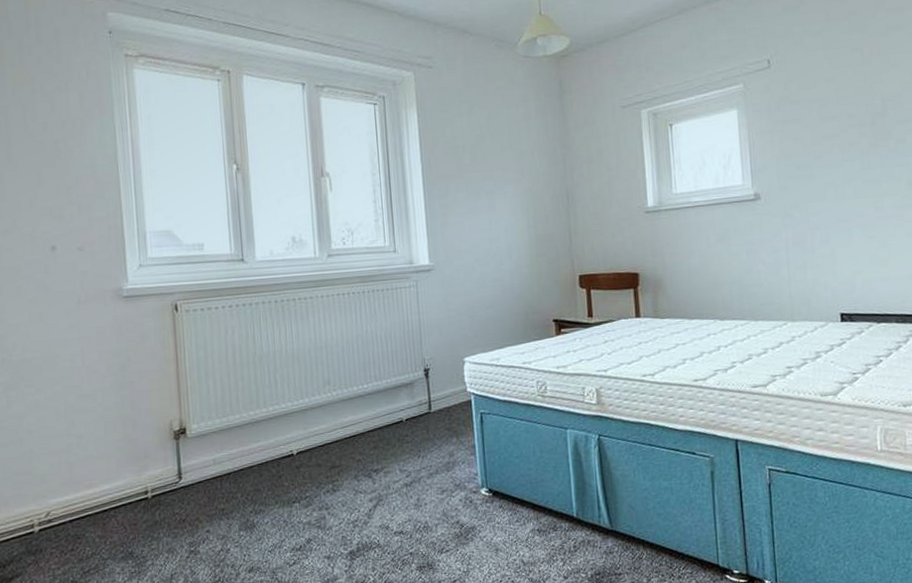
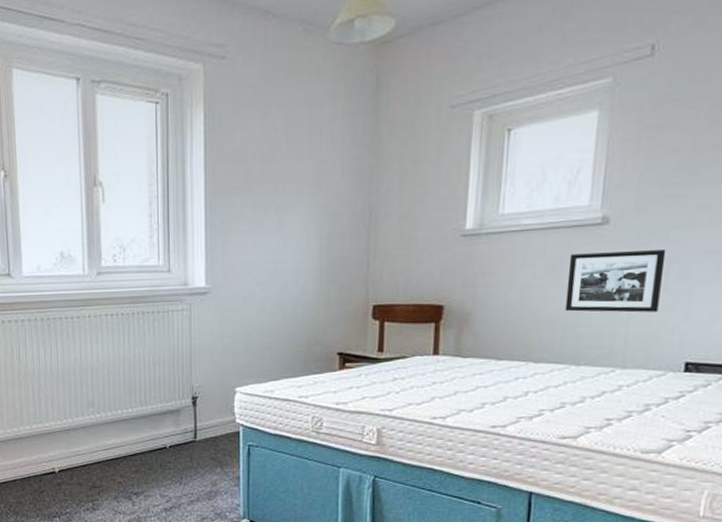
picture frame: none [735,219,811,274] -> present [565,250,666,313]

